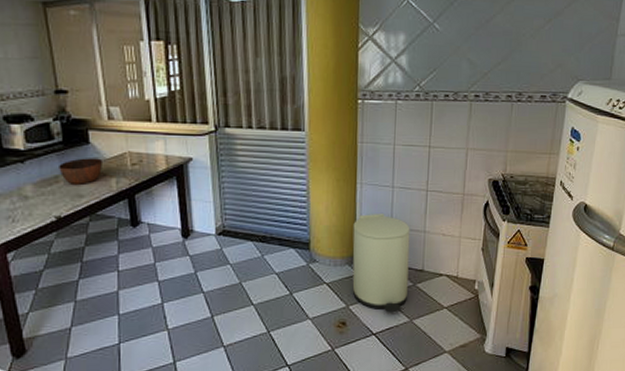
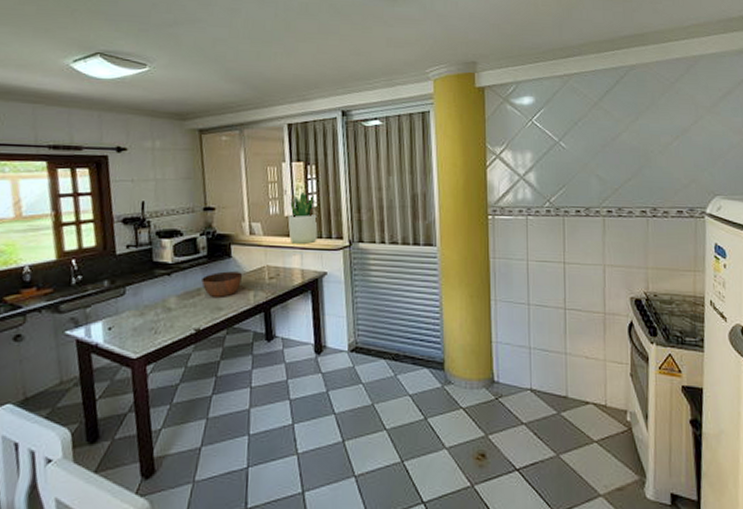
planter: none [149,72,182,129] -> present [288,190,318,244]
pedal bin: present [352,212,410,313] -> none [489,331,552,445]

